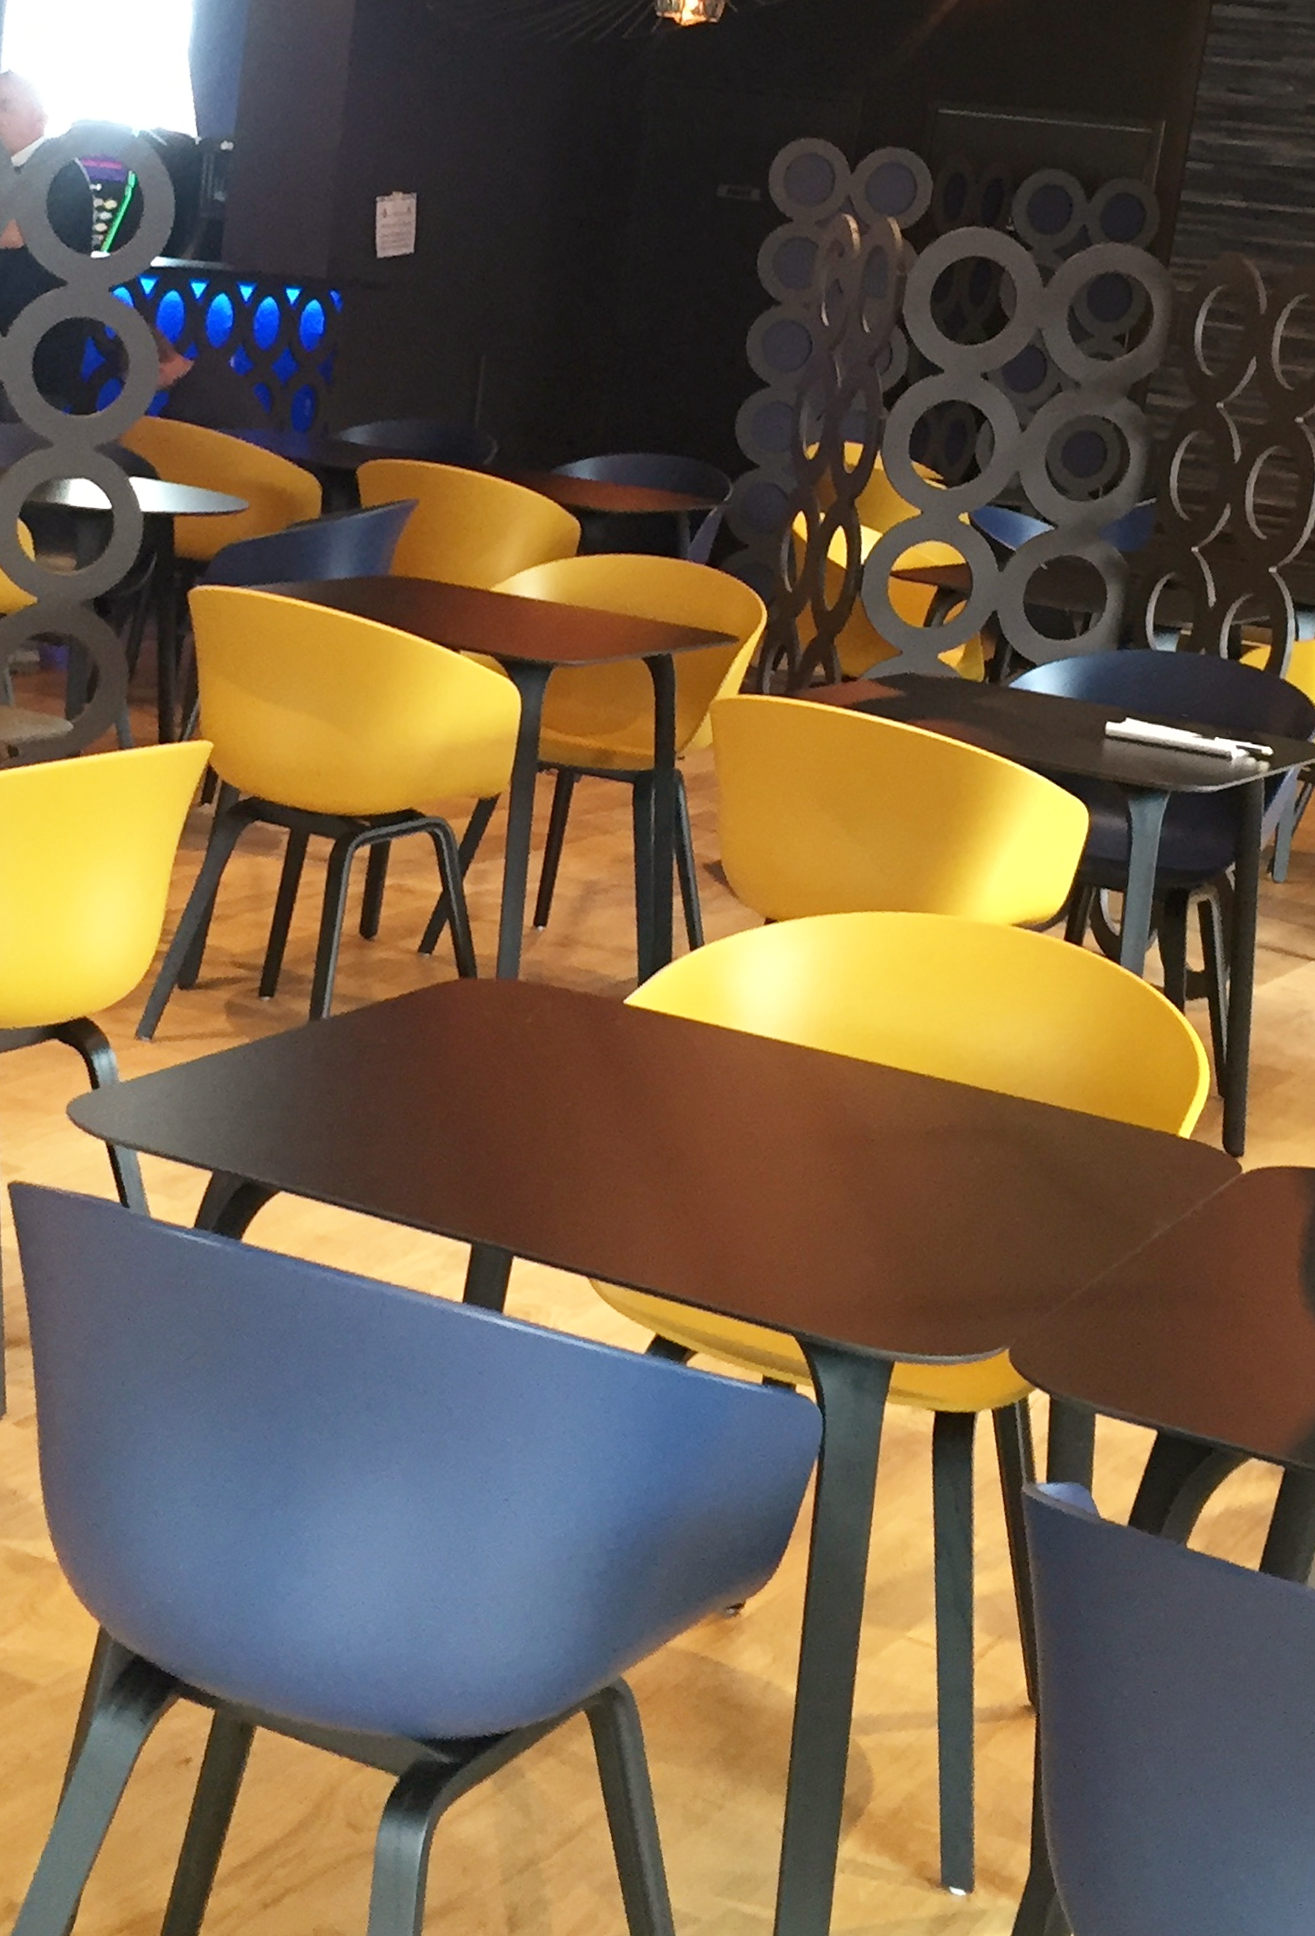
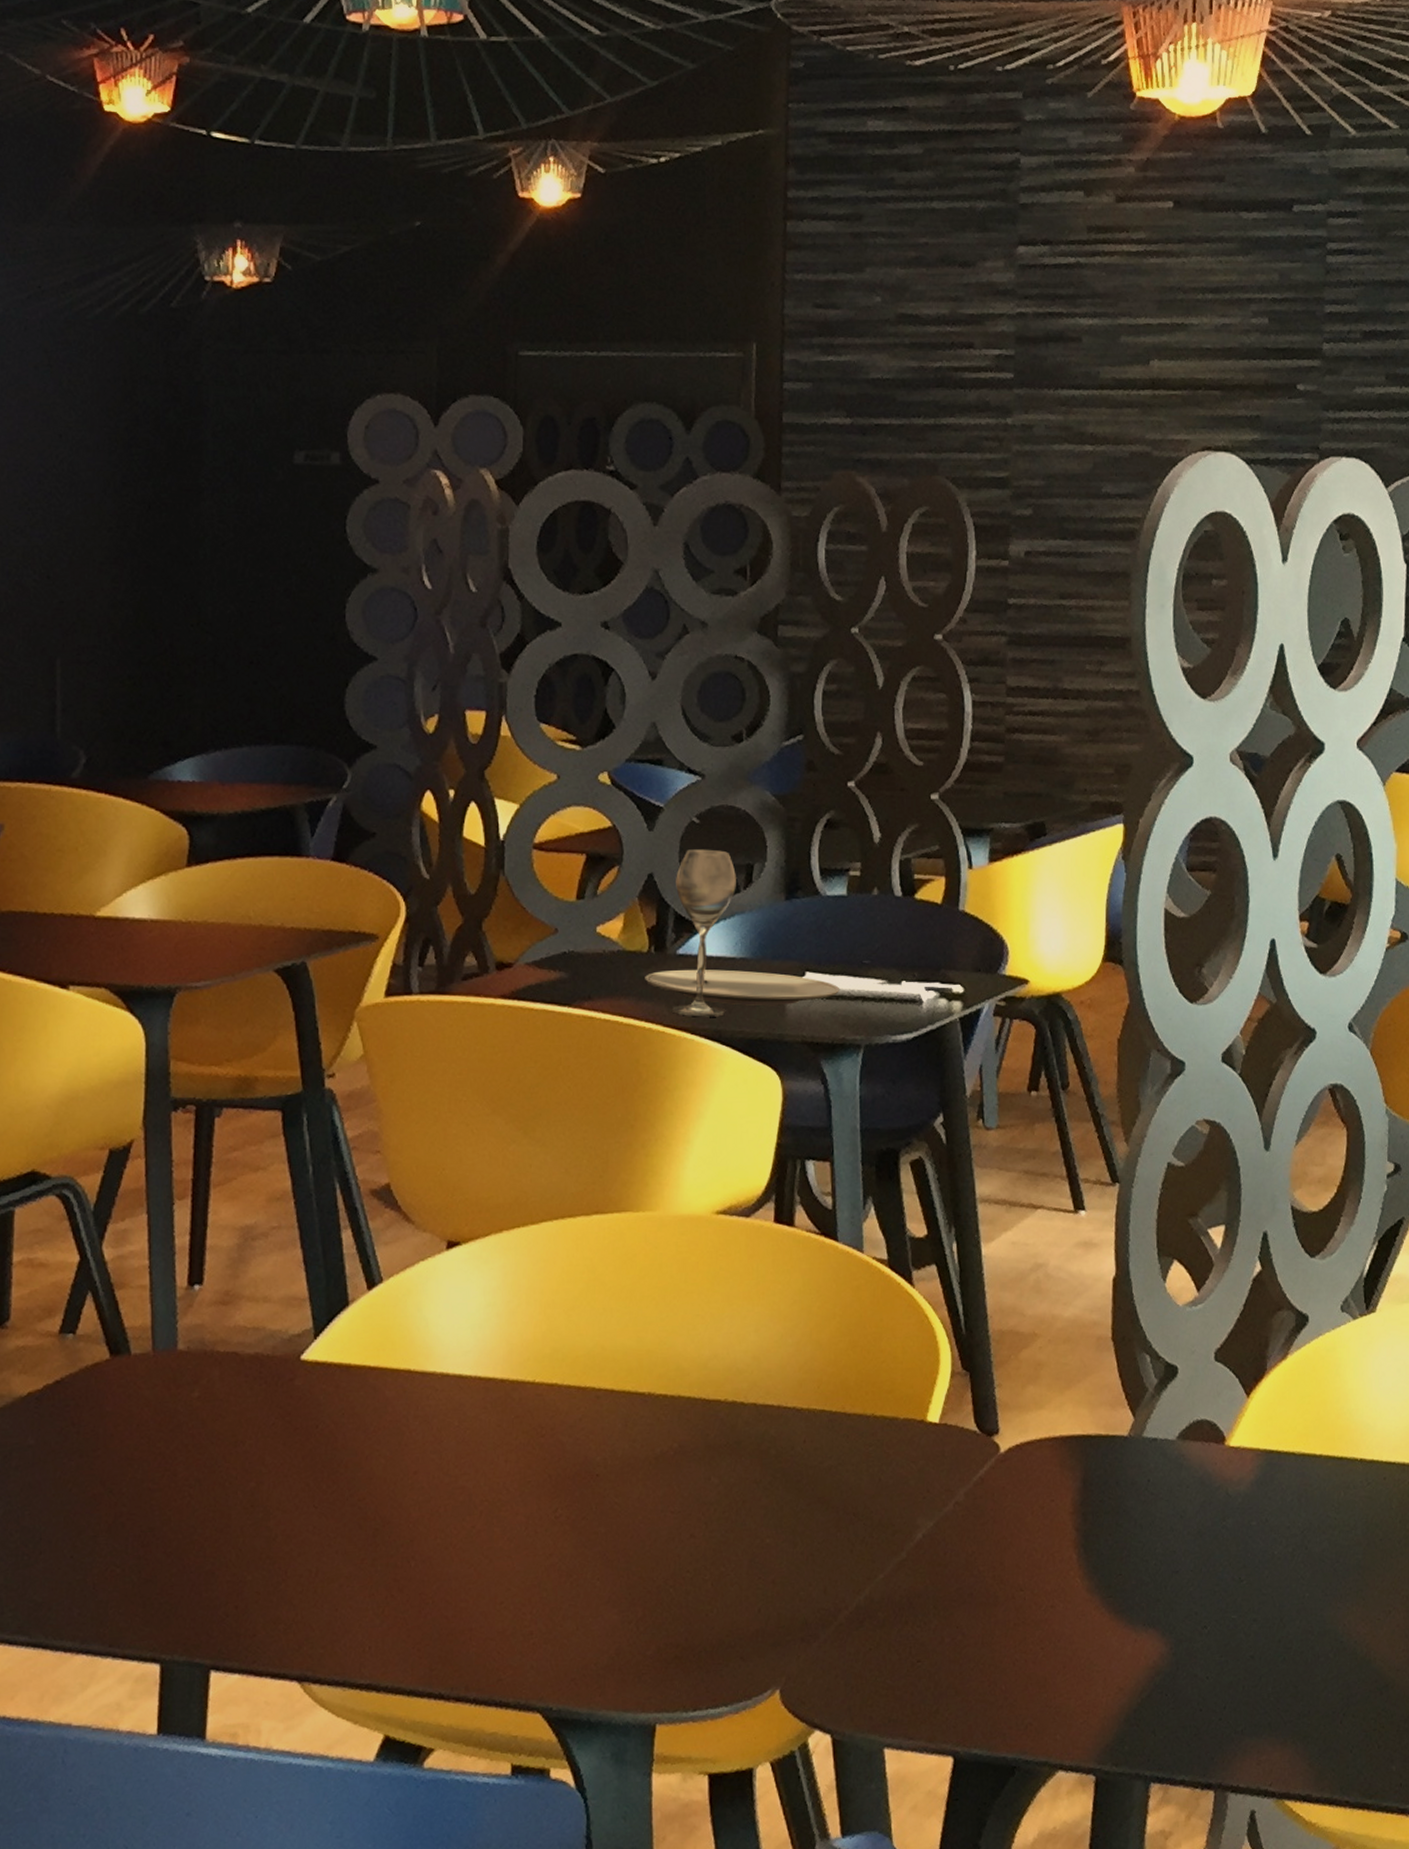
plate: none [976,700,1157,746] -> present [645,969,840,1006]
wineglass: none [996,592,1075,749] -> present [671,849,736,1017]

